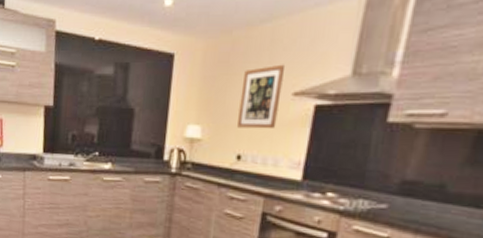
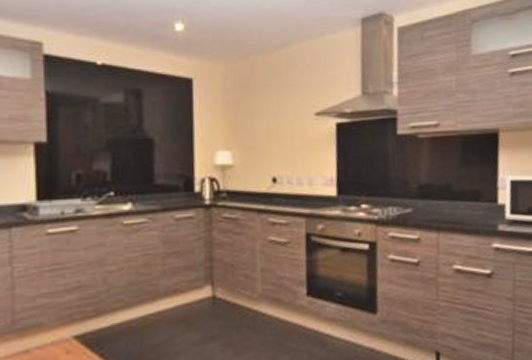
wall art: present [237,64,286,129] -> none [266,87,305,150]

